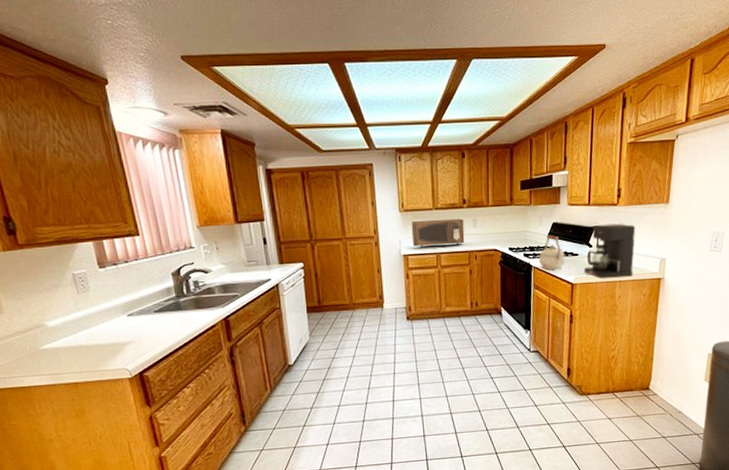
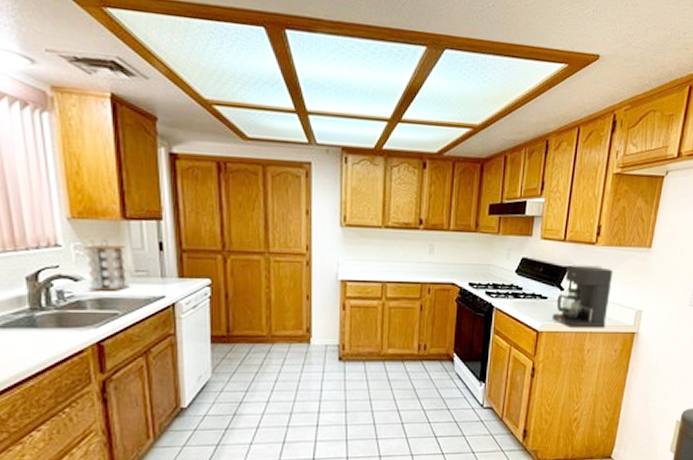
spice rack: none [210,239,245,279] -> present [84,239,130,291]
microwave: present [411,218,465,247] -> none [353,239,418,274]
kettle: present [539,234,565,271] -> none [503,271,533,314]

